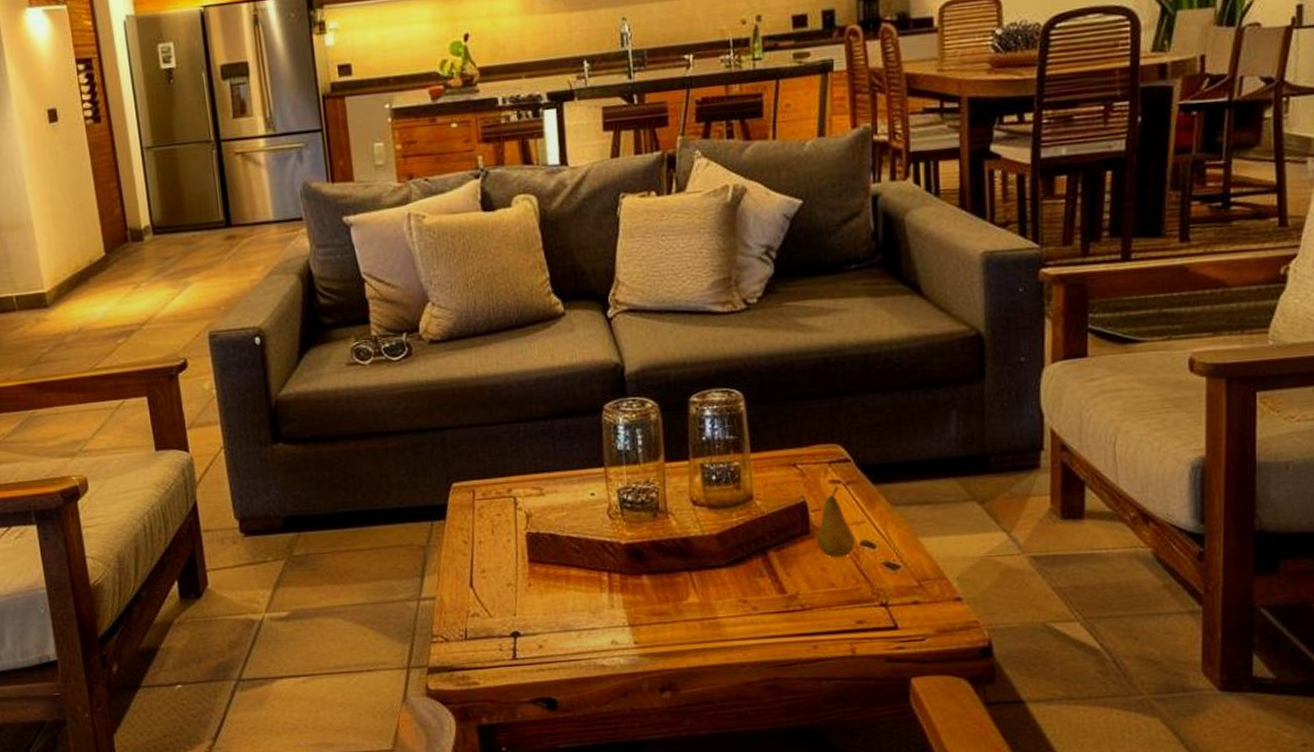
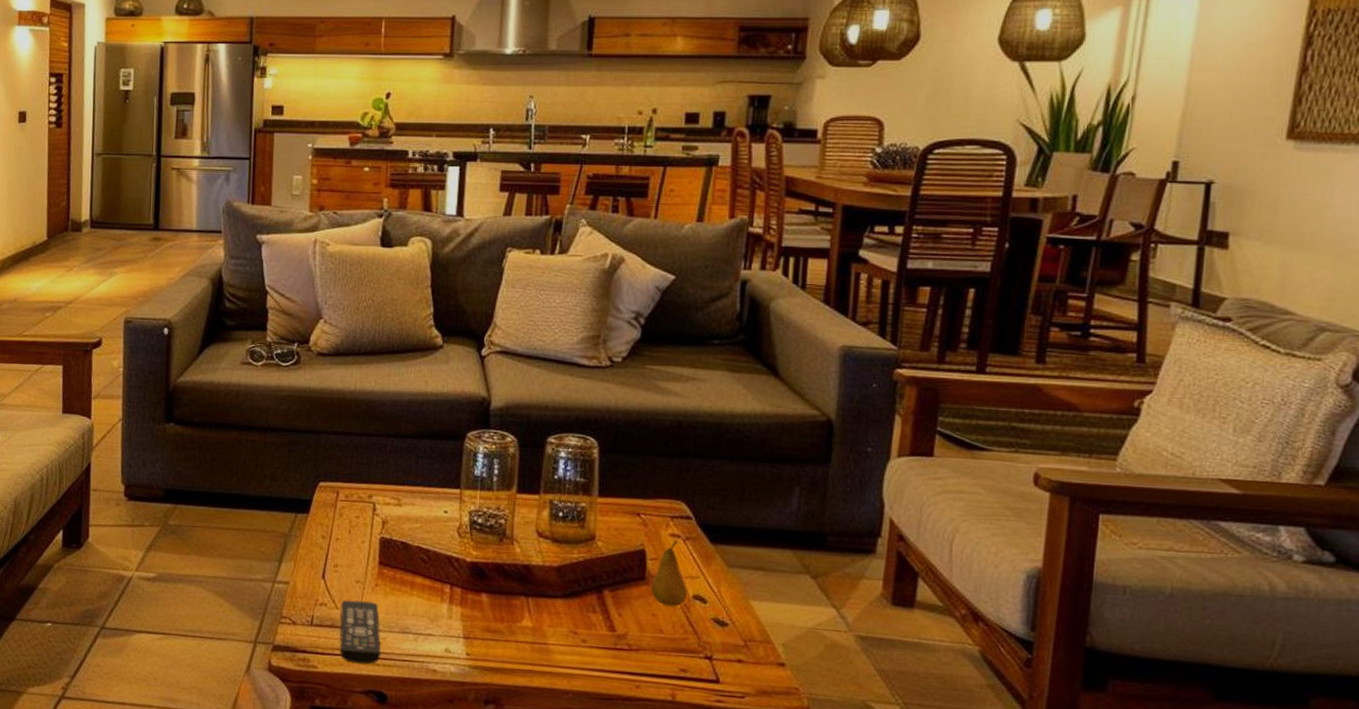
remote control: none [494,603,545,673] -> present [340,600,381,665]

